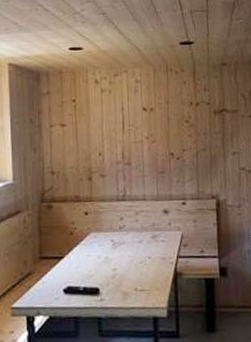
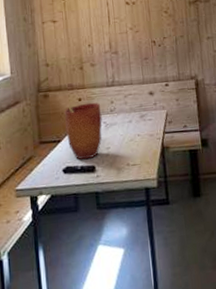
vase: none [68,217,110,281] -> present [64,102,103,160]

